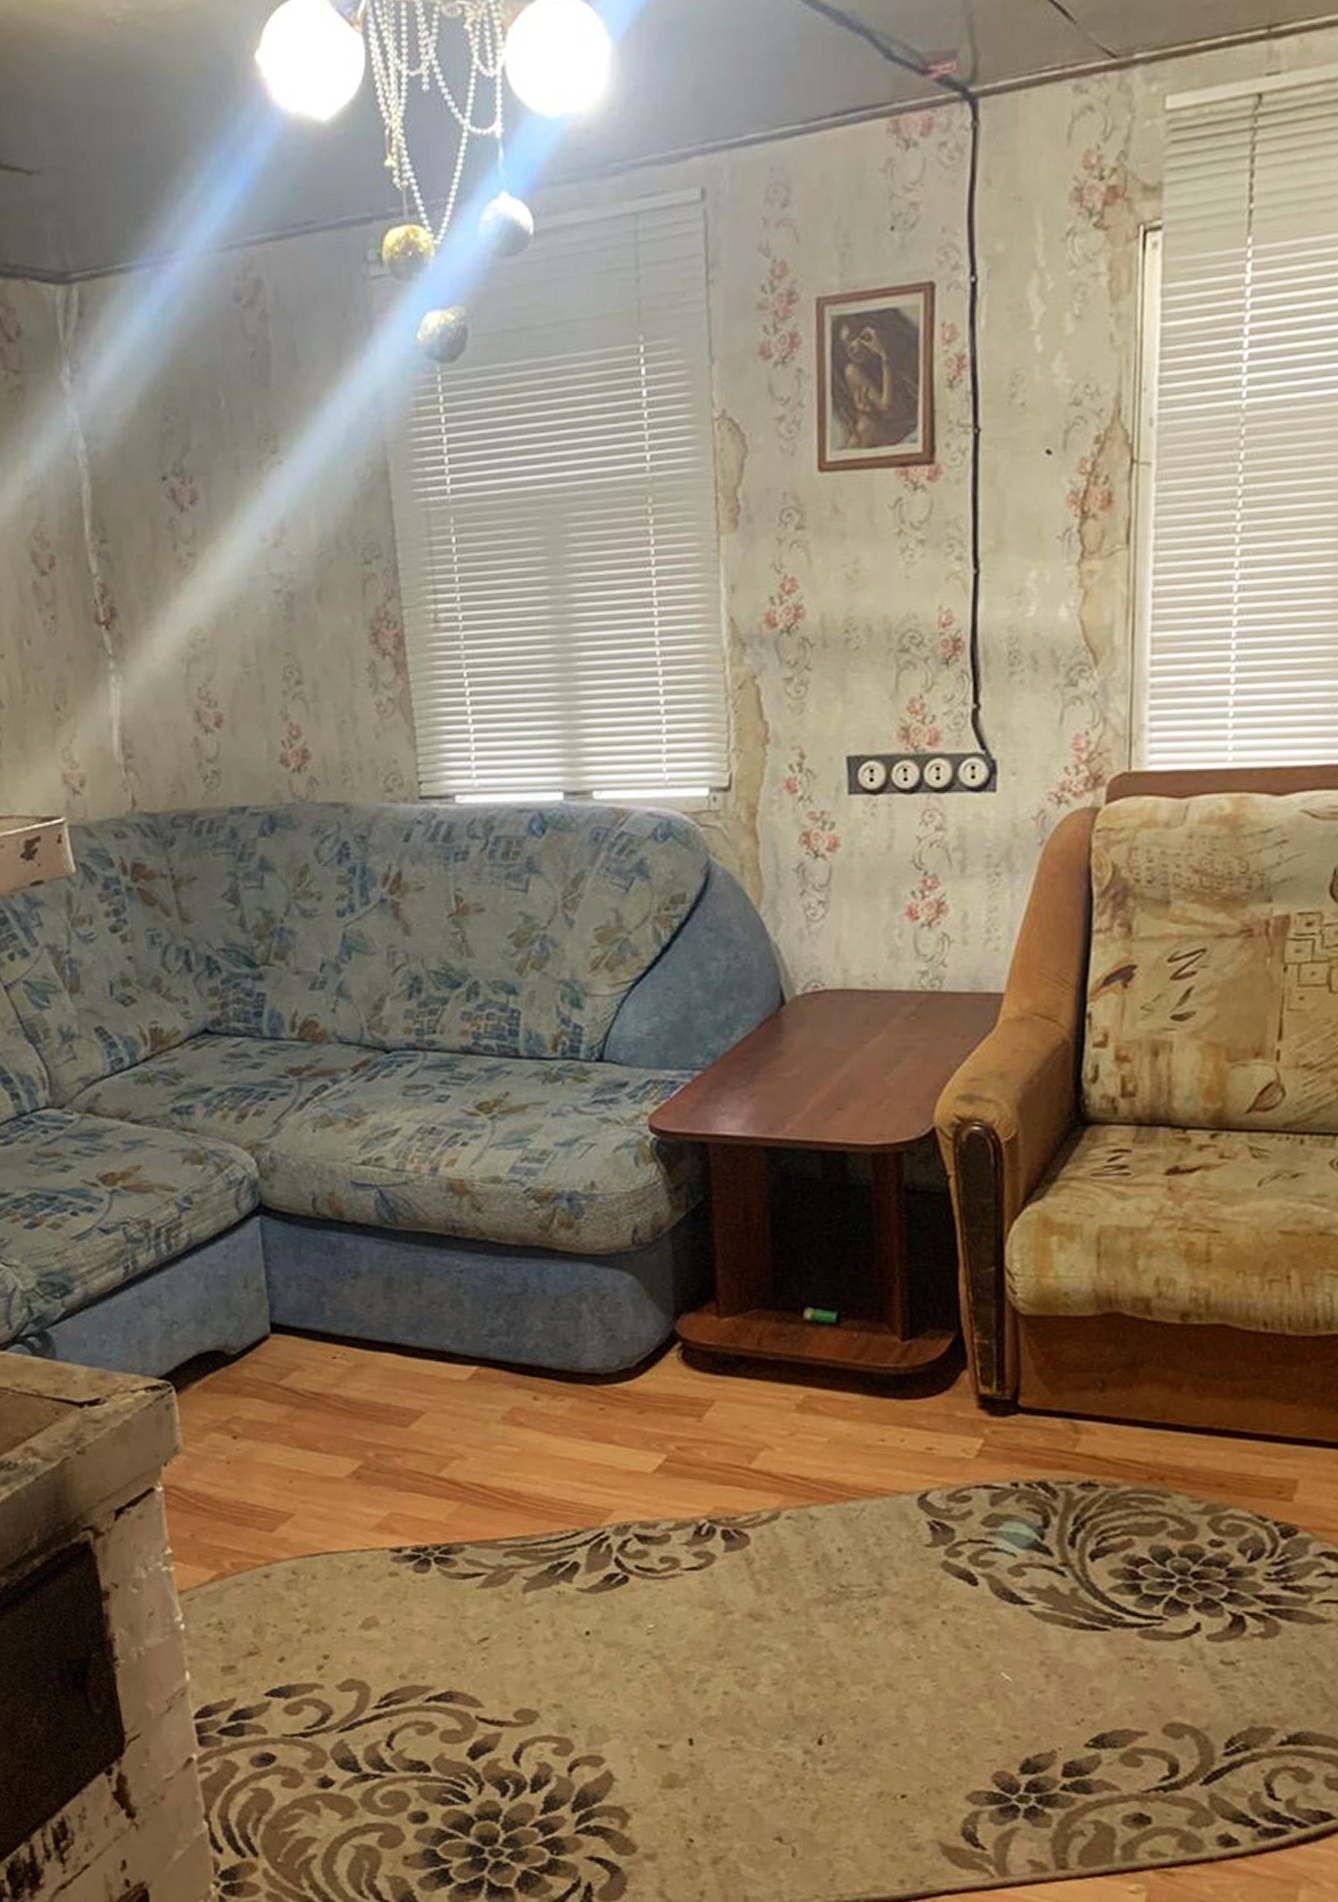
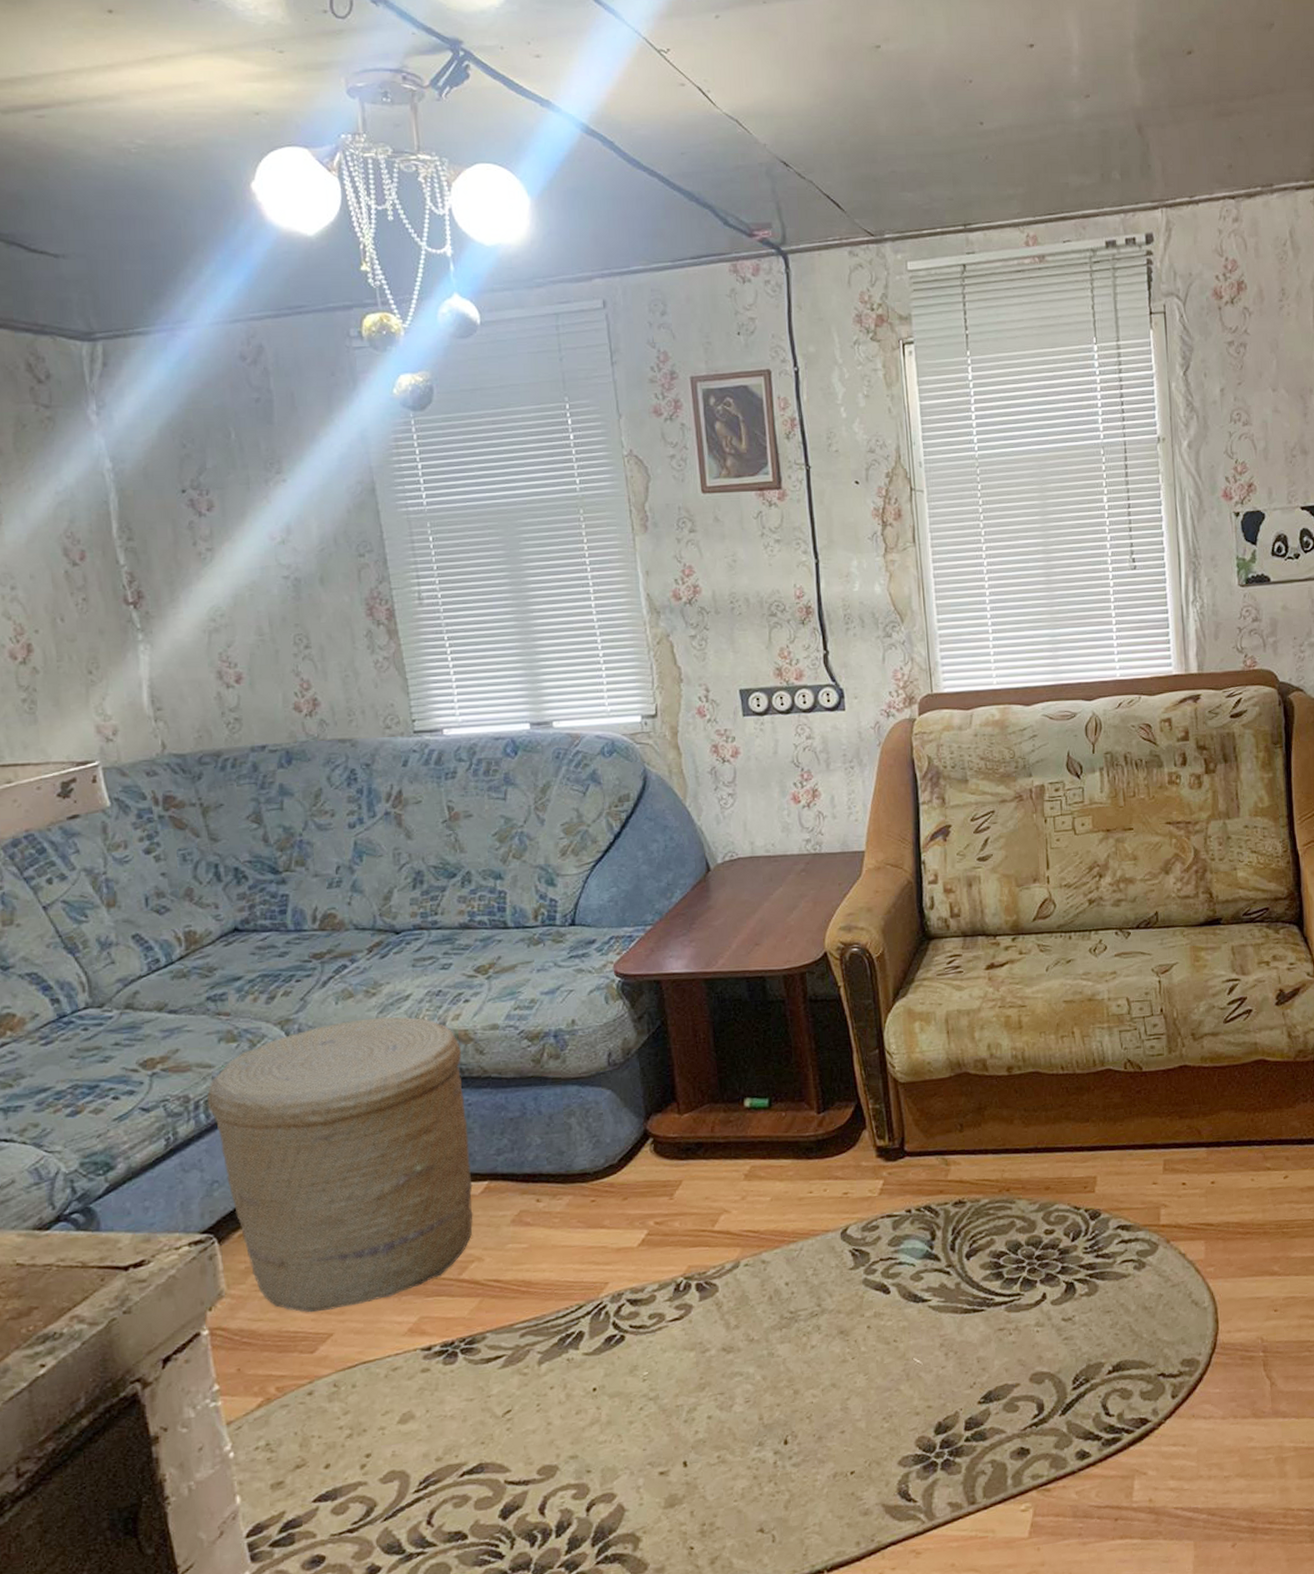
basket: none [169,1152,459,1487] -> present [207,1016,473,1313]

